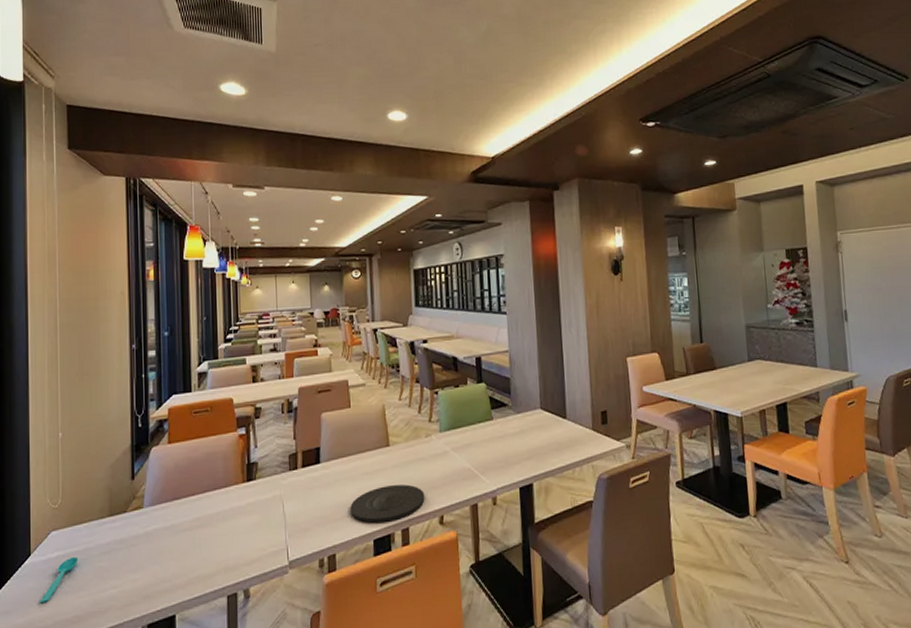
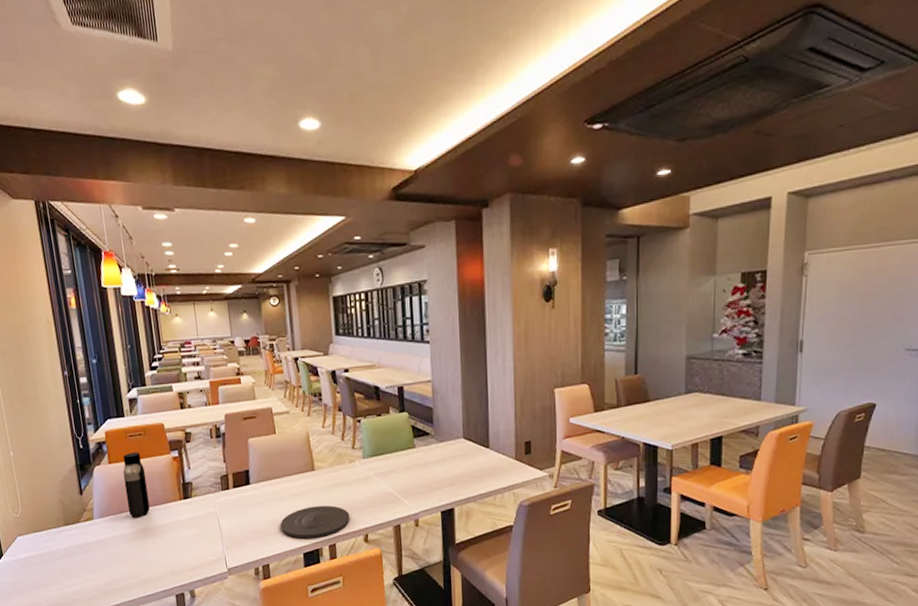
spoon: present [40,556,79,604] -> none [17,558,45,595]
water bottle: none [182,429,208,505] -> present [123,451,150,518]

